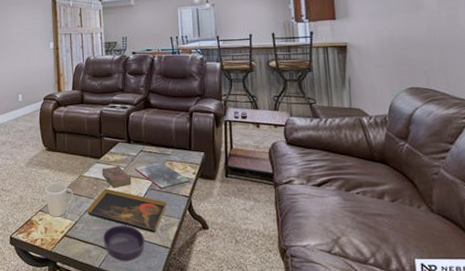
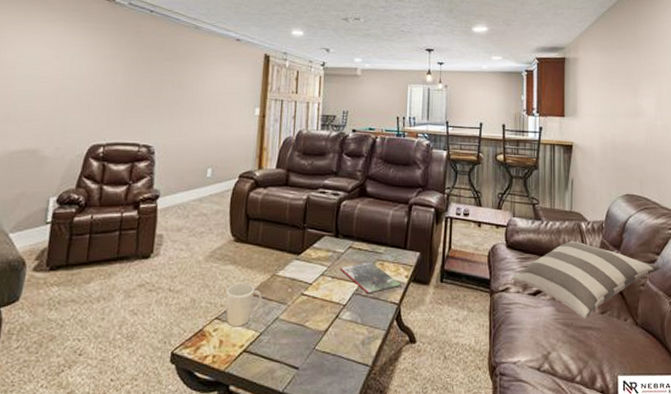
decorative tray: present [86,188,168,233] -> none [276,292,374,347]
book: present [102,165,132,188] -> none [300,263,335,292]
bowl: present [103,225,145,262] -> none [292,337,343,384]
pillow: none [294,135,456,206] -> present [511,241,661,319]

